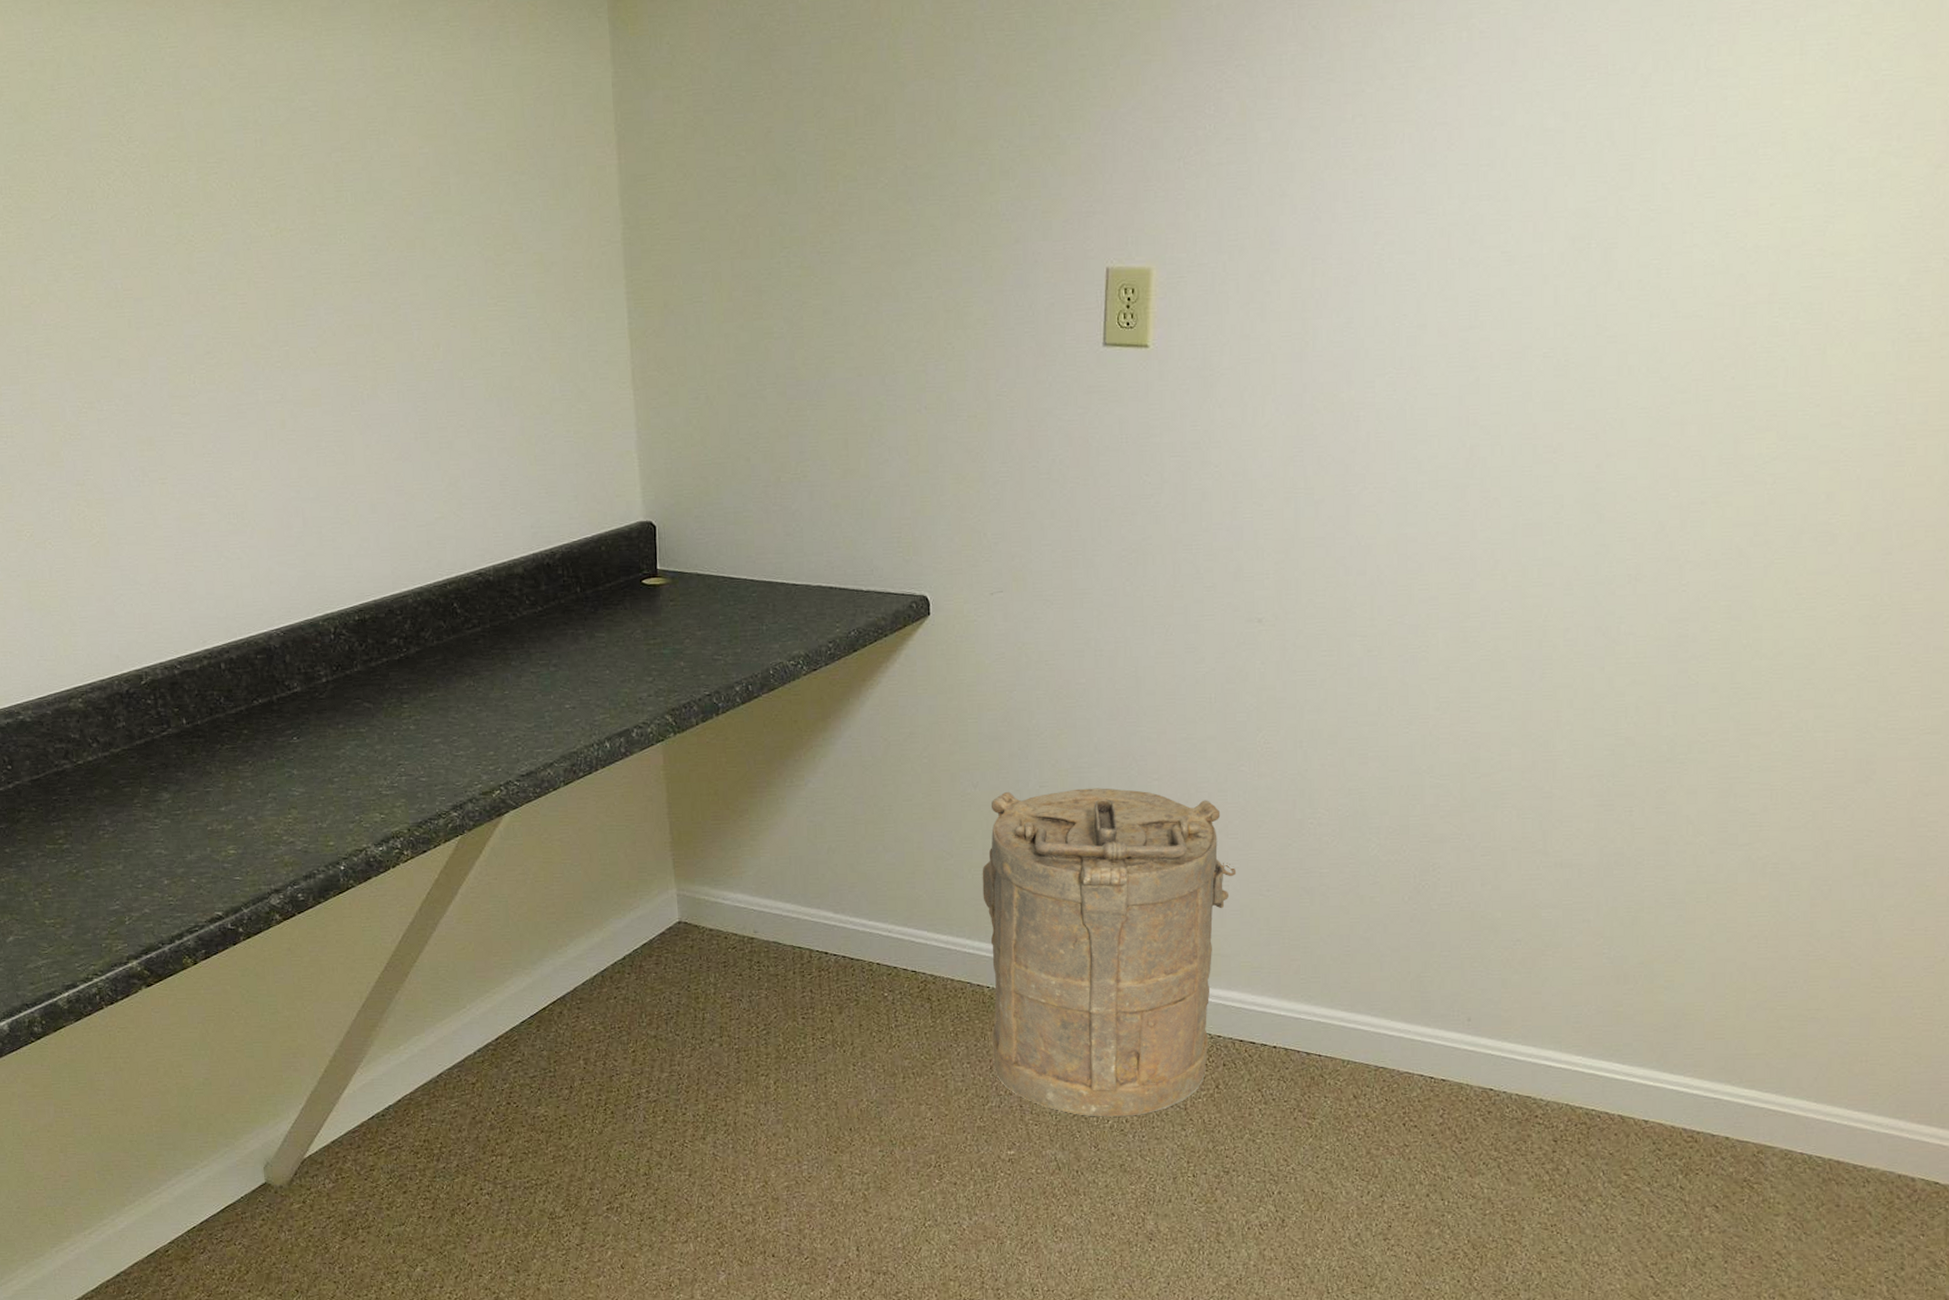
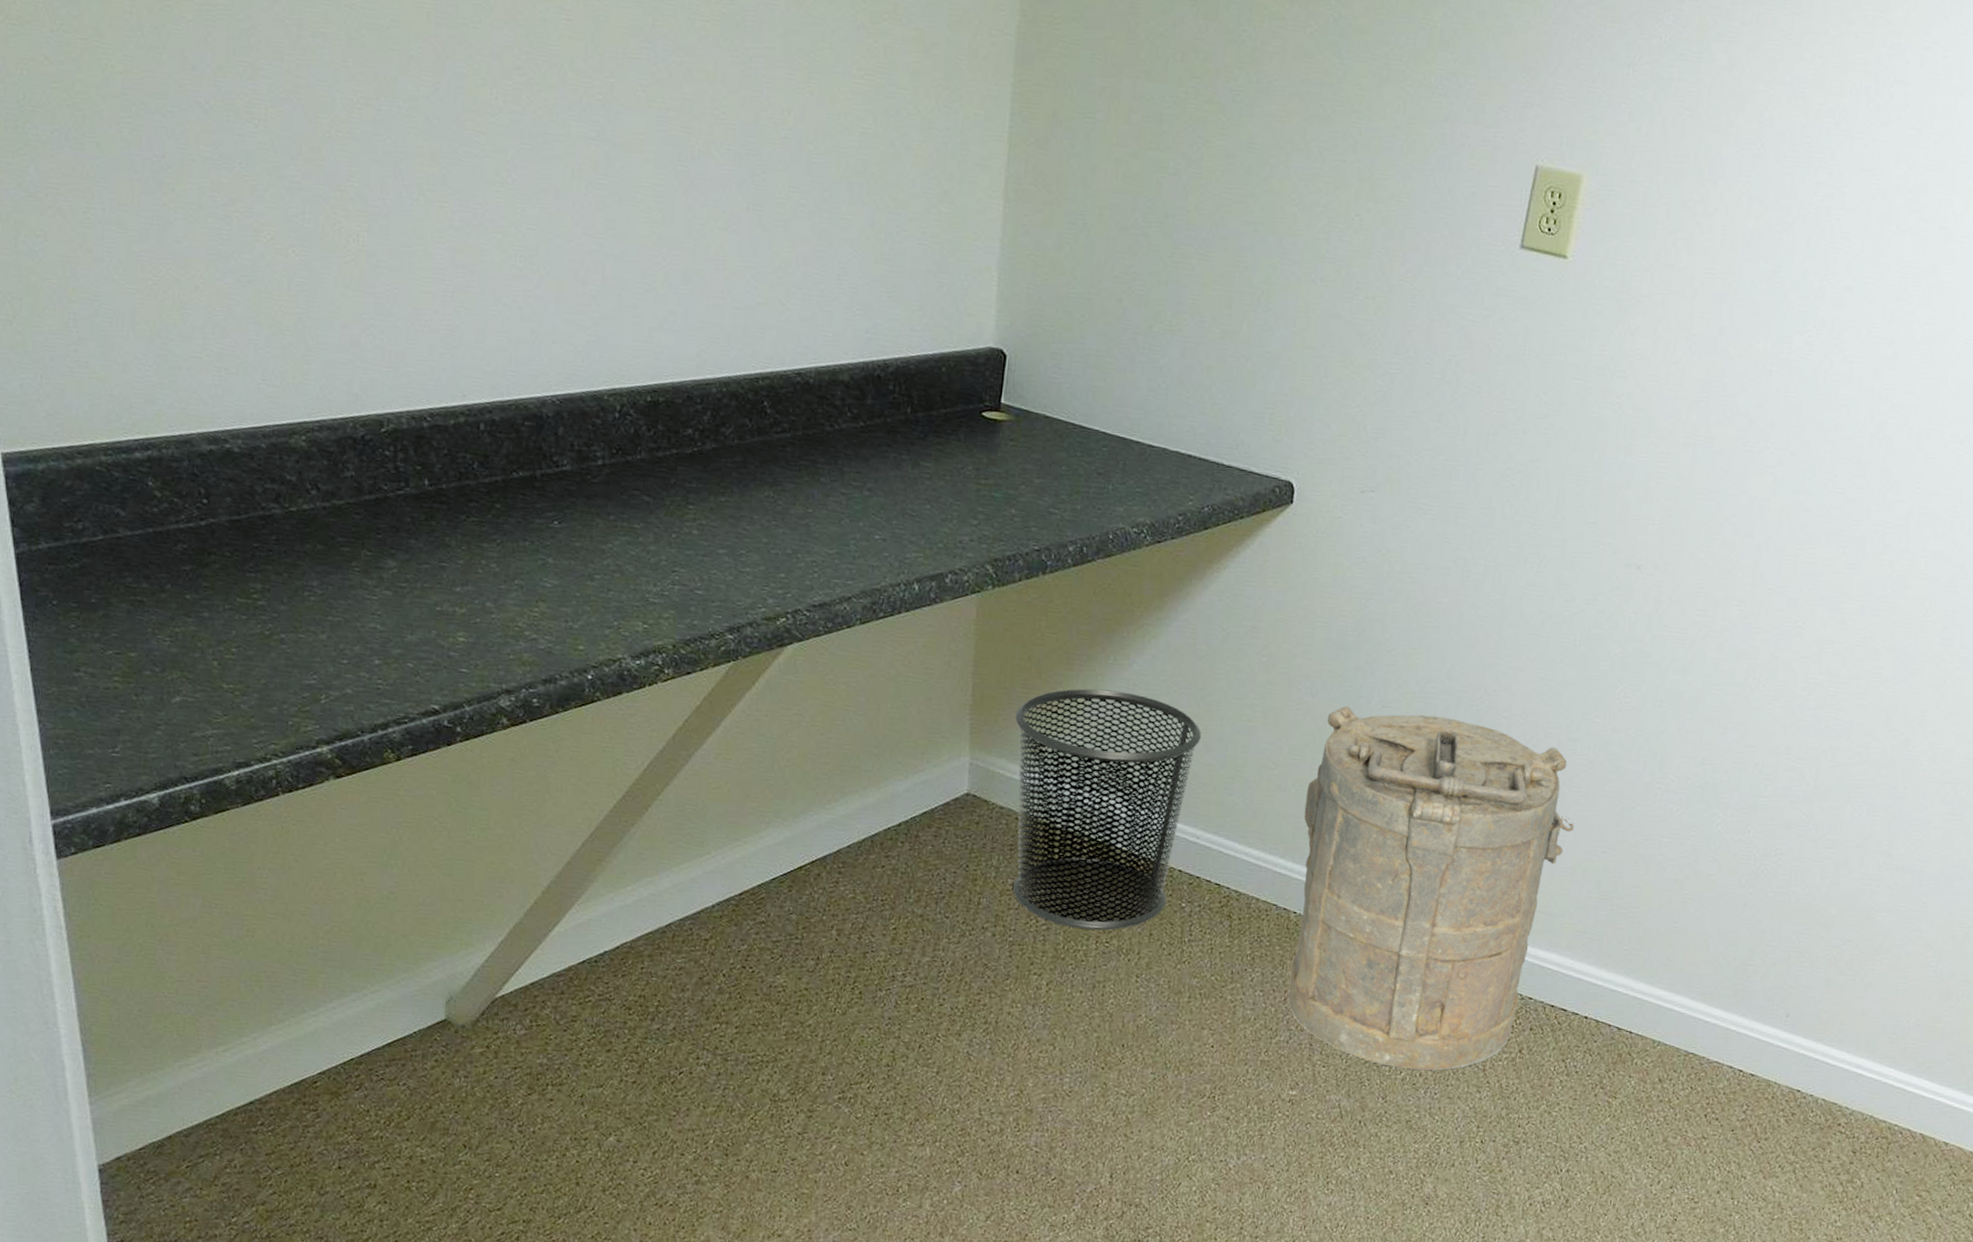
waste bin: none [711,809,879,1029] -> present [1013,688,1201,931]

